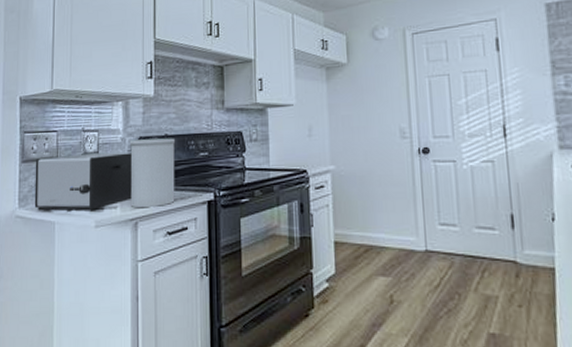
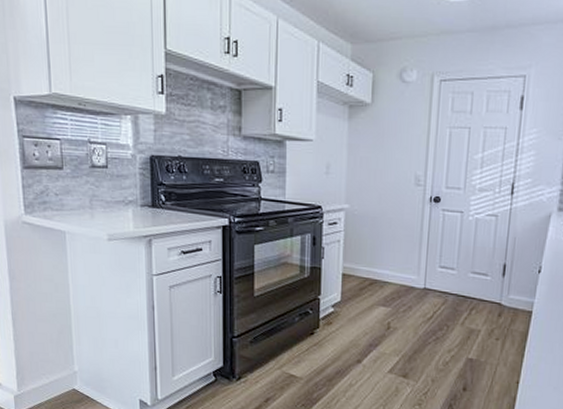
toaster: present [34,151,132,212] -> none [38,165,145,225]
canister: present [130,138,176,209] -> none [141,158,190,227]

